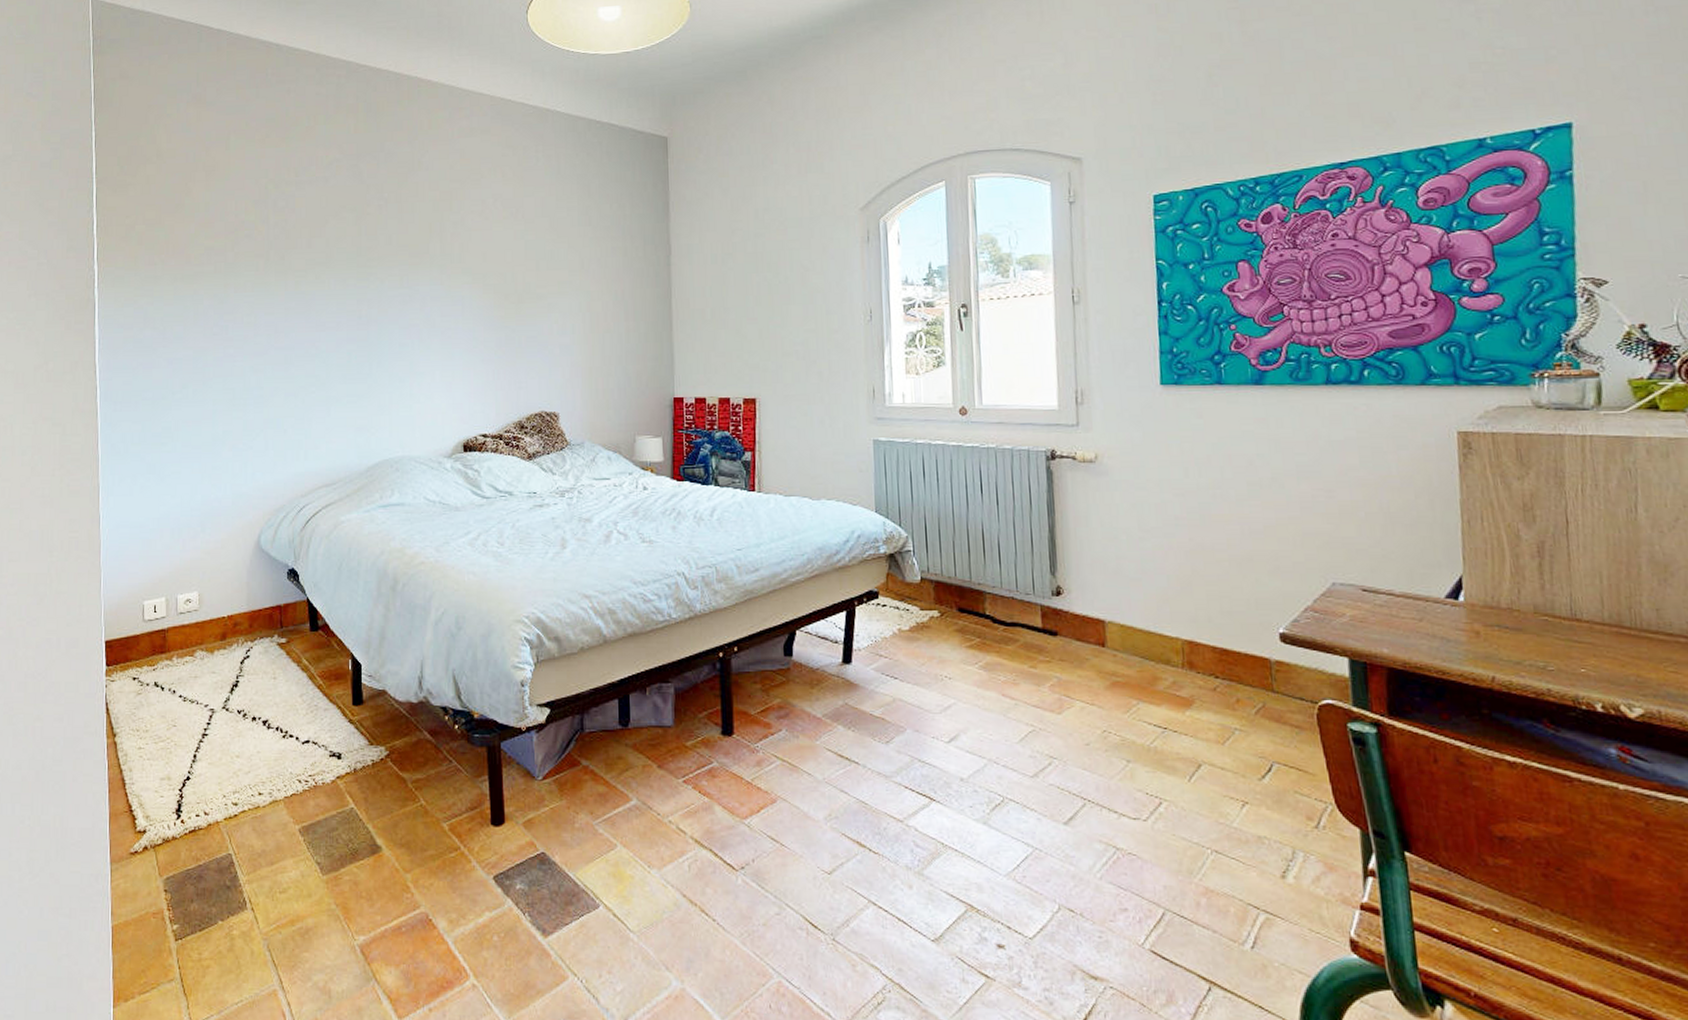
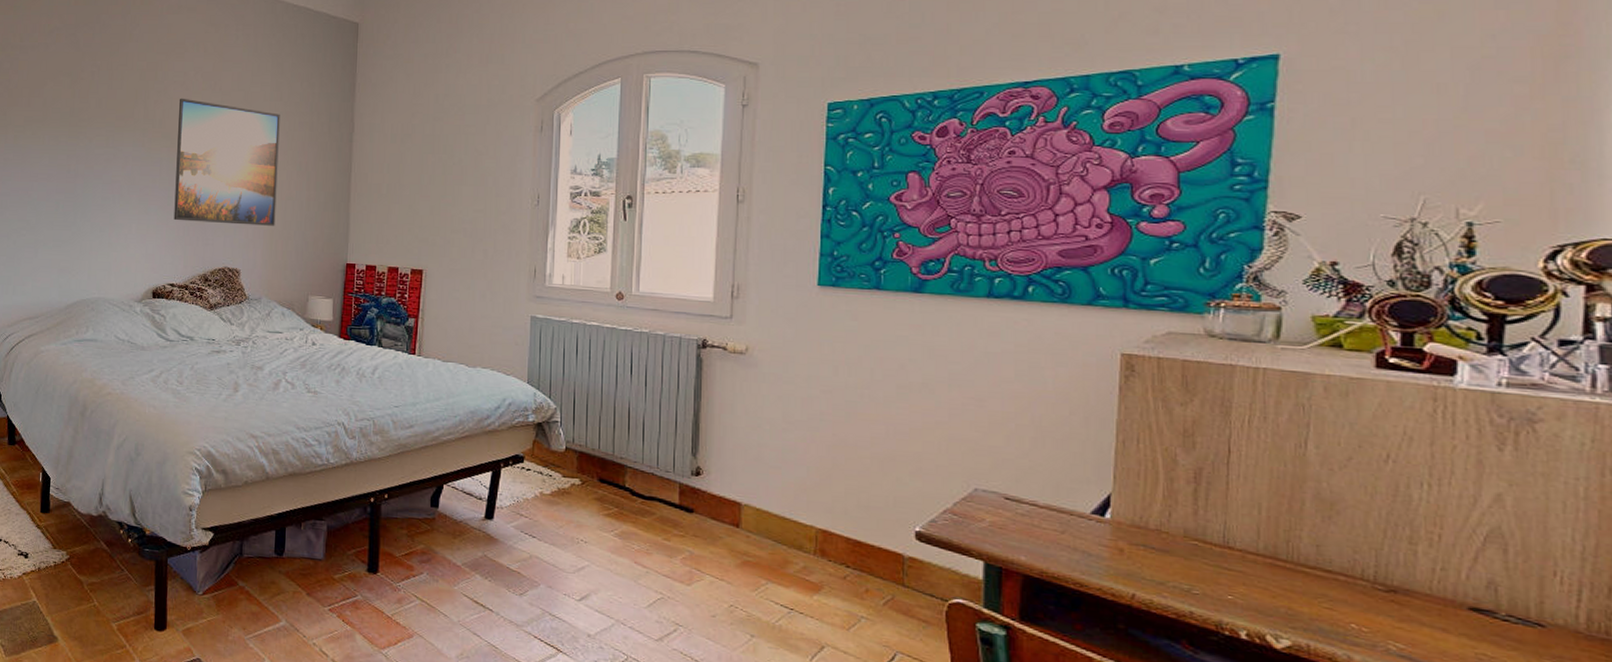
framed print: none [479,228,594,364] -> present [173,98,280,226]

